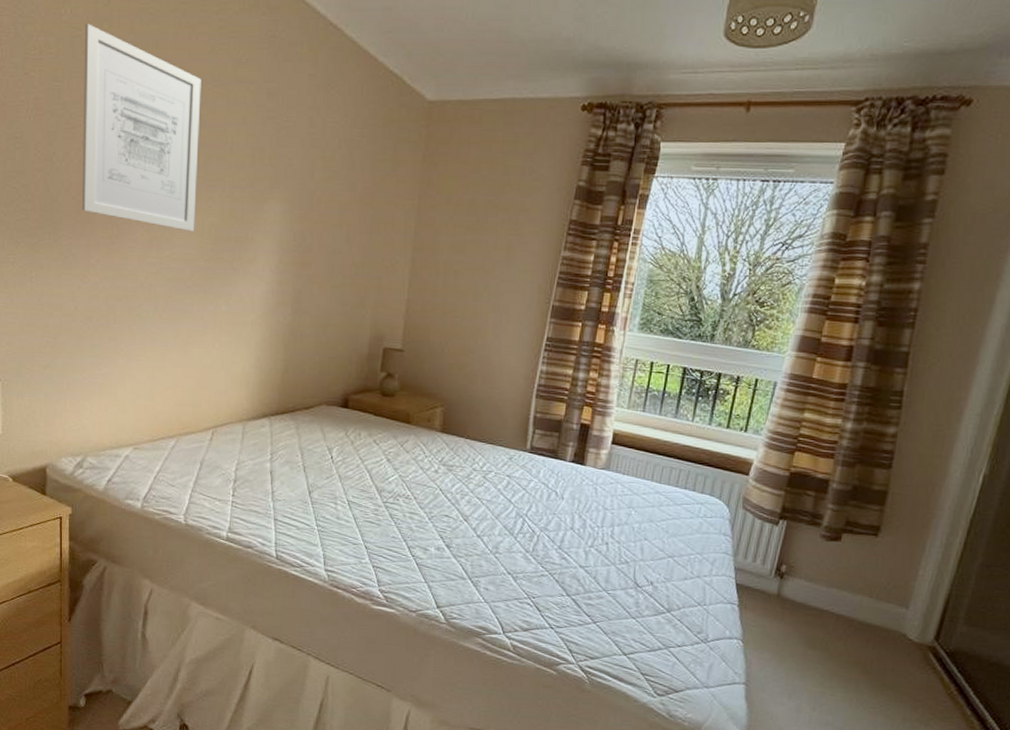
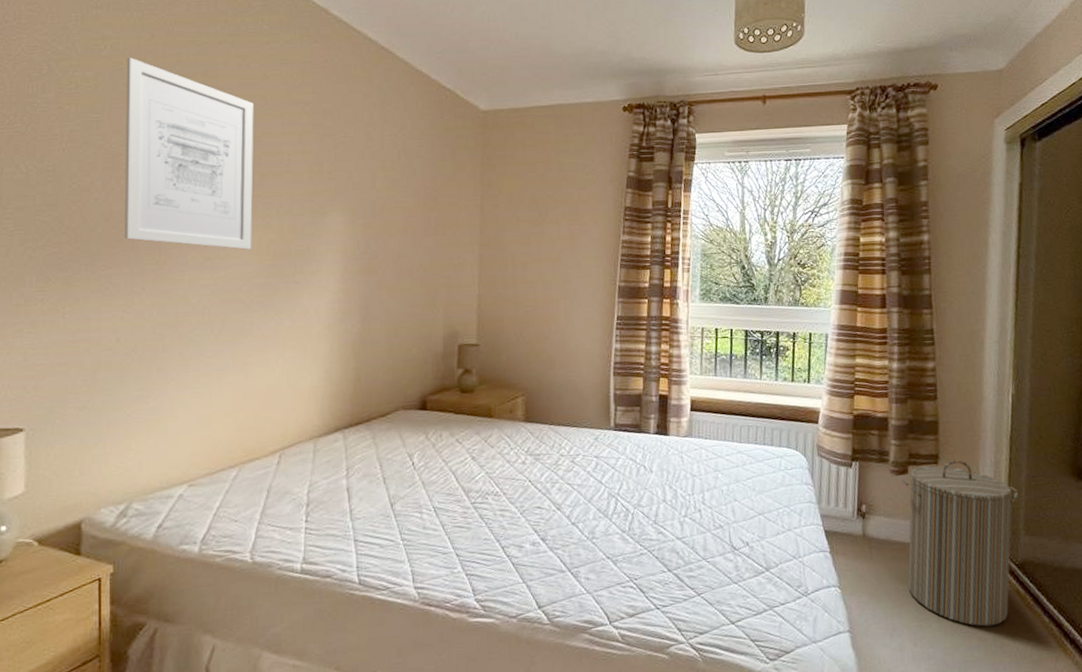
laundry hamper: none [817,535,966,707] -> present [902,459,1018,627]

